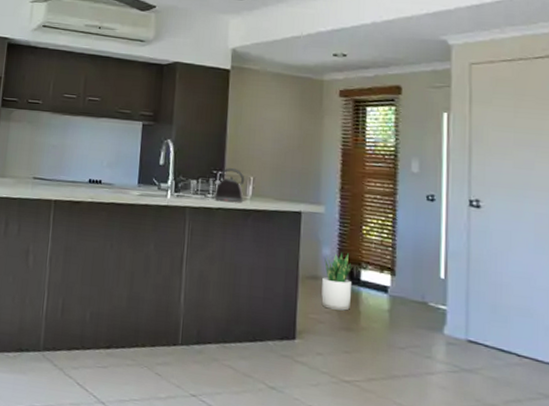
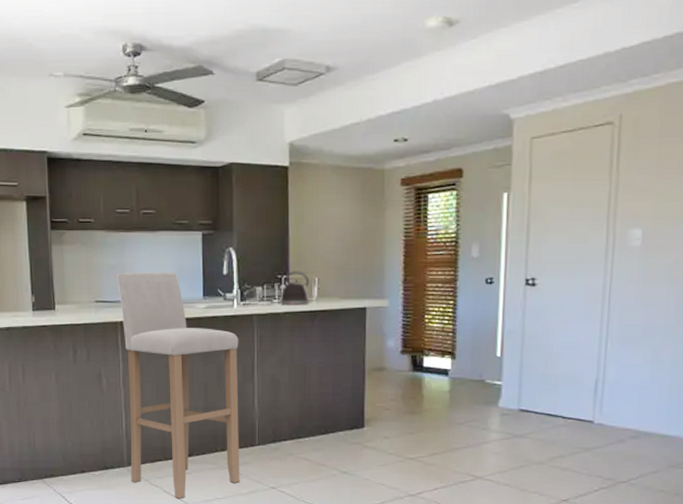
bar stool: none [44,153,170,395] -> present [117,272,240,499]
planter: present [321,252,352,311] -> none [387,342,415,396]

